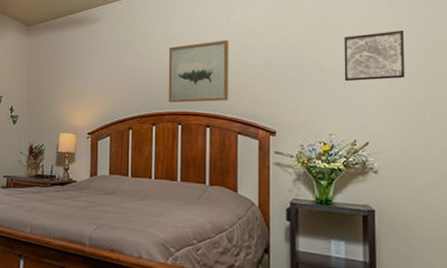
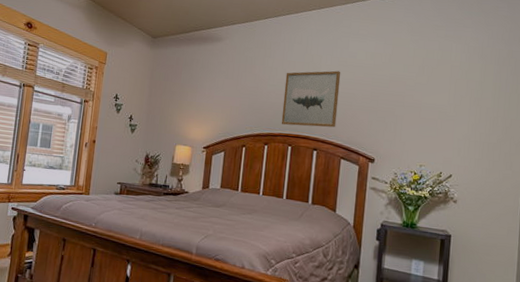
wall art: present [344,30,406,82] -> none [437,77,490,121]

